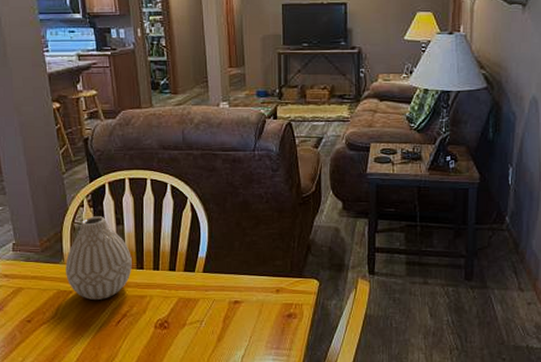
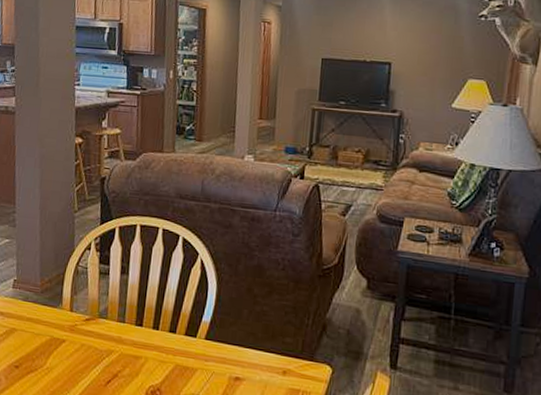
vase: present [65,216,132,300] -> none [61,261,132,354]

